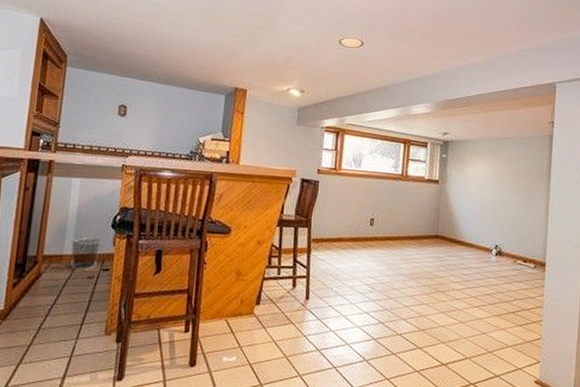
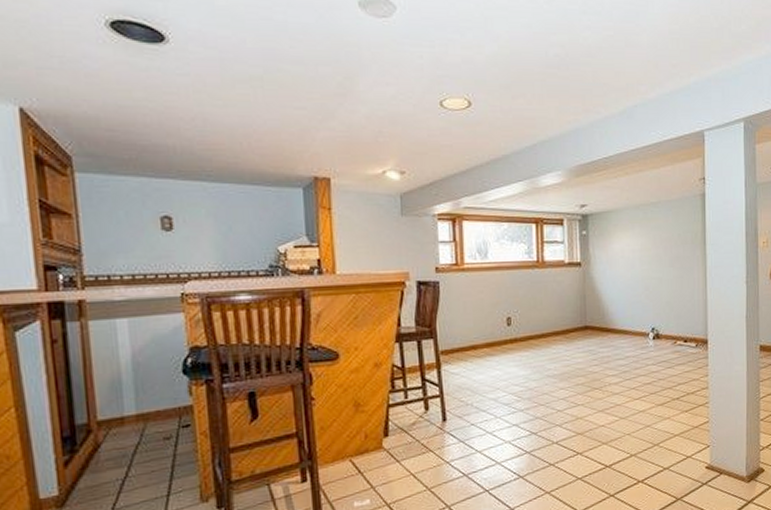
waste bin: present [71,238,102,271] -> none [131,390,174,433]

